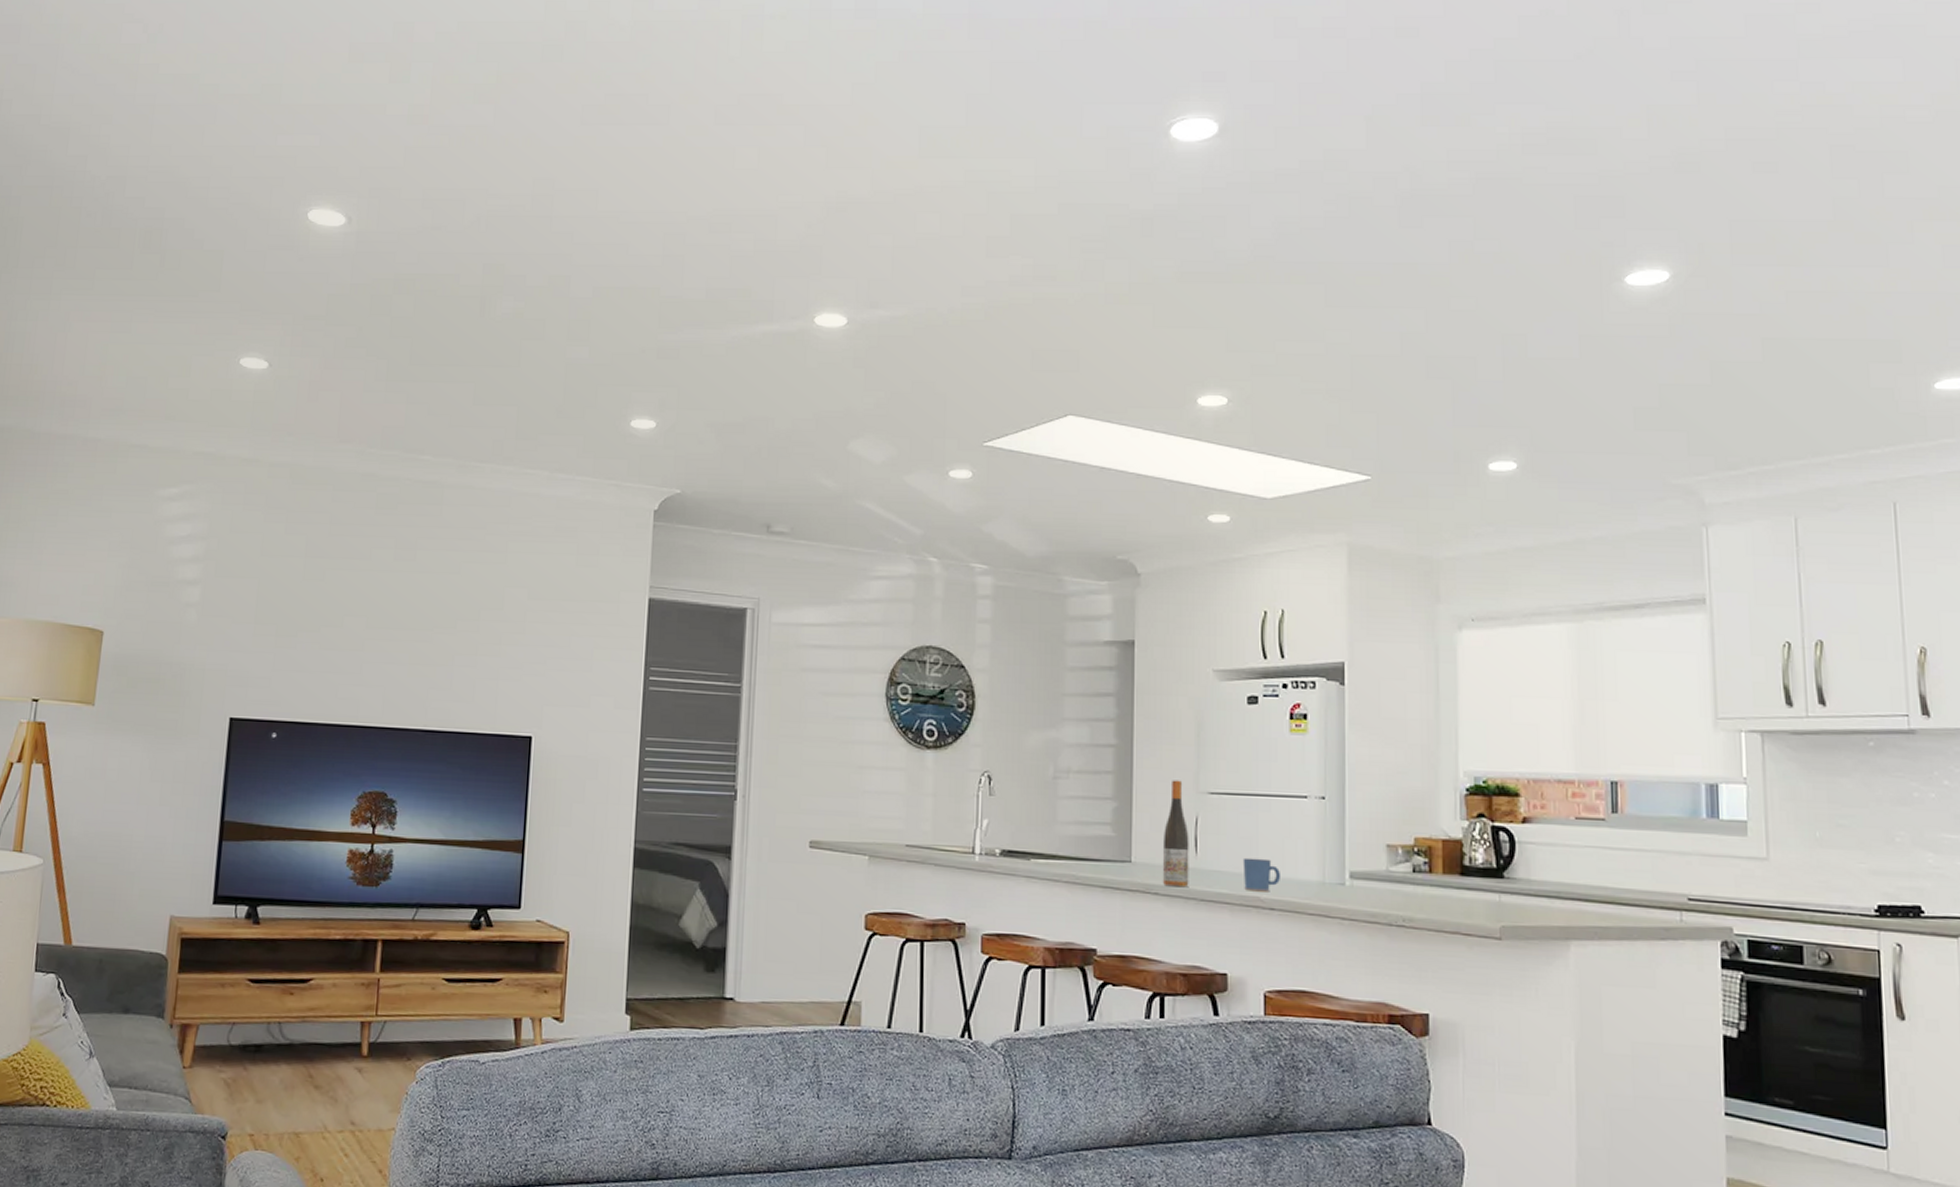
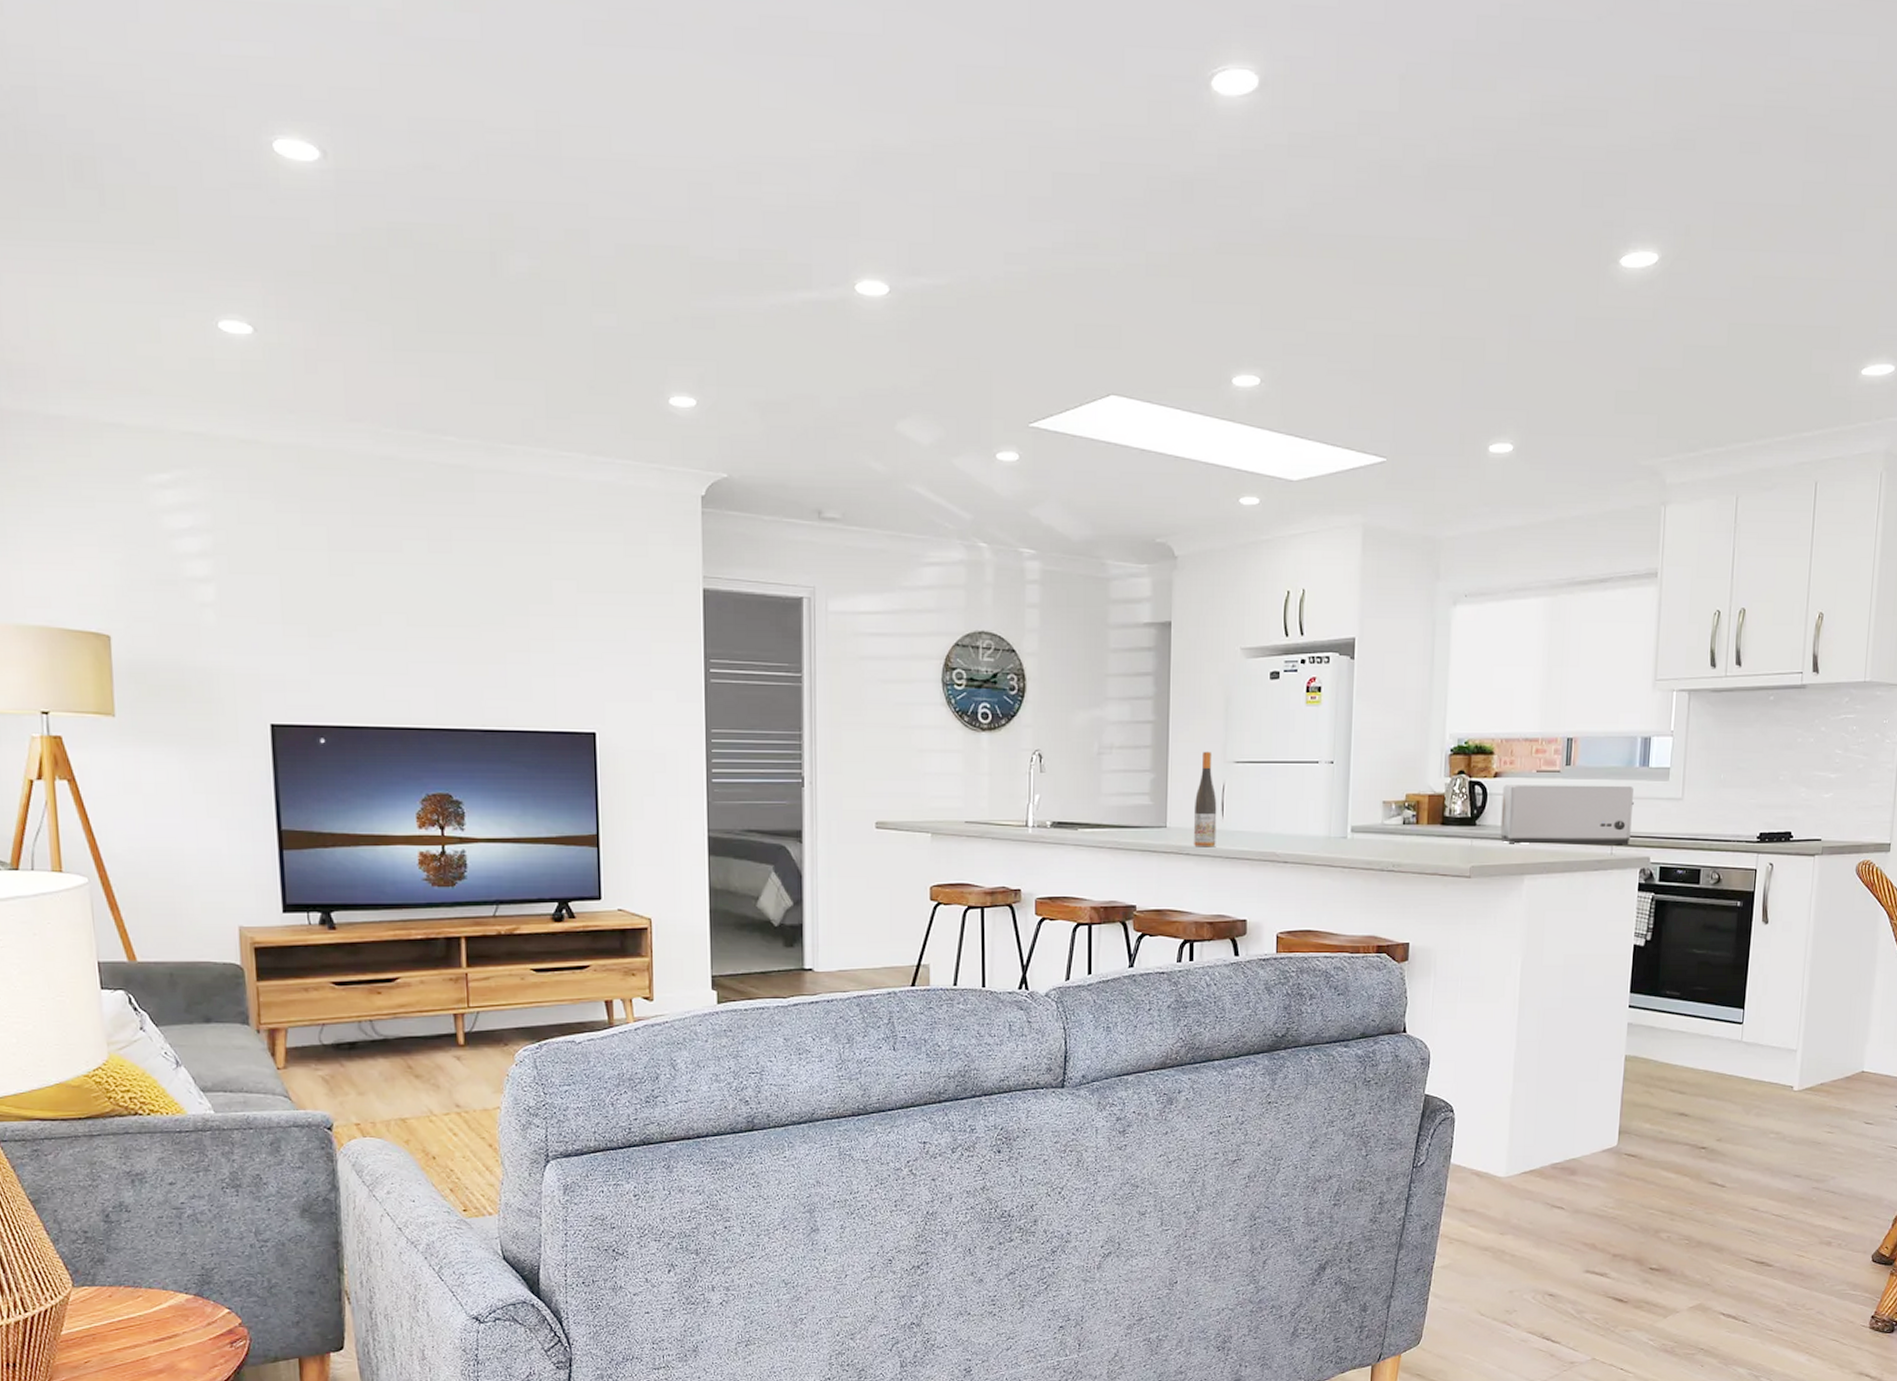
mug: present [1242,857,1282,892] -> none [1262,818,1294,848]
toaster: none [1534,832,1705,912] -> present [1500,785,1634,846]

